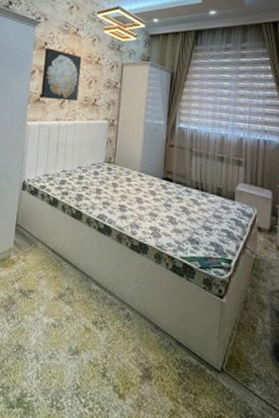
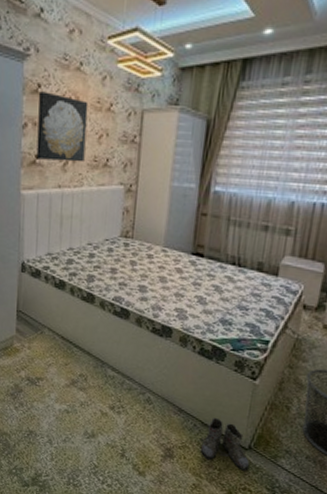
boots: none [176,336,224,396] -> present [200,418,250,471]

